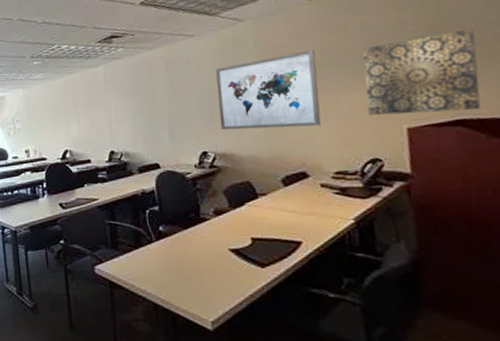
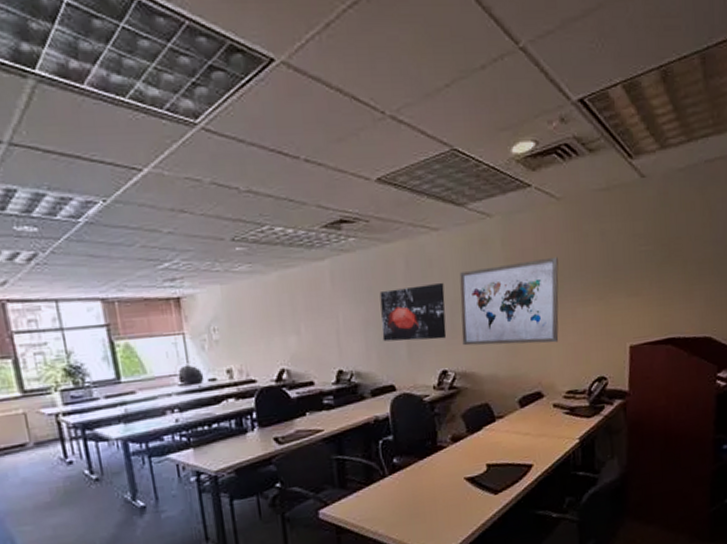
wall art: none [144,79,206,128] -> present [379,283,447,342]
wall art: present [362,28,481,116] -> none [599,246,691,333]

